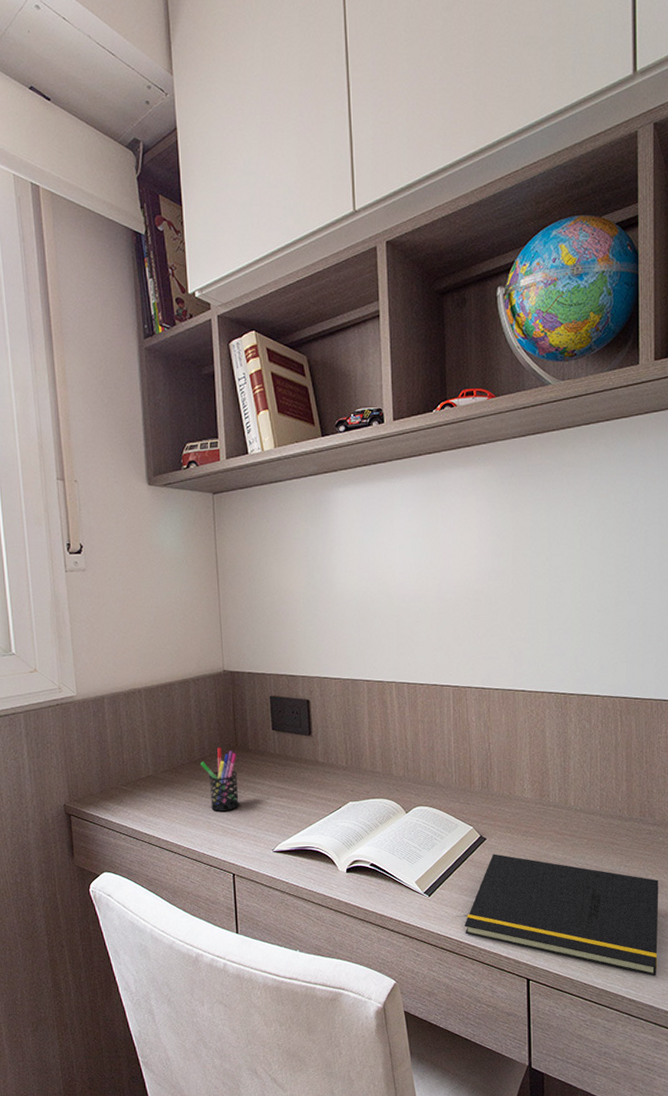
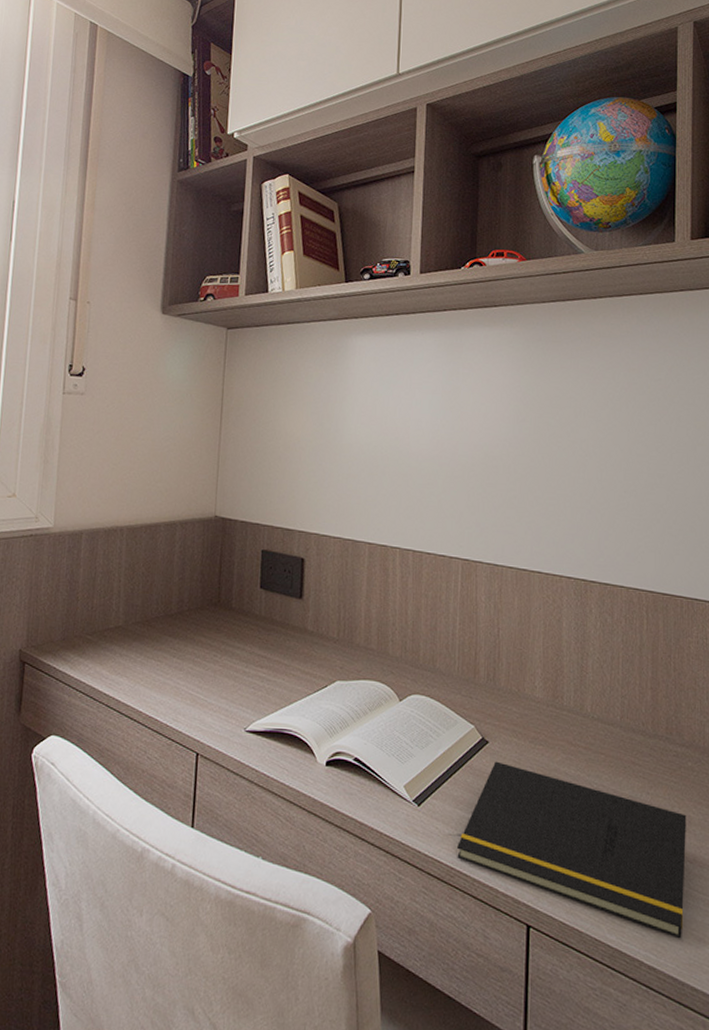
pen holder: present [201,748,239,812] -> none [177,602,218,677]

